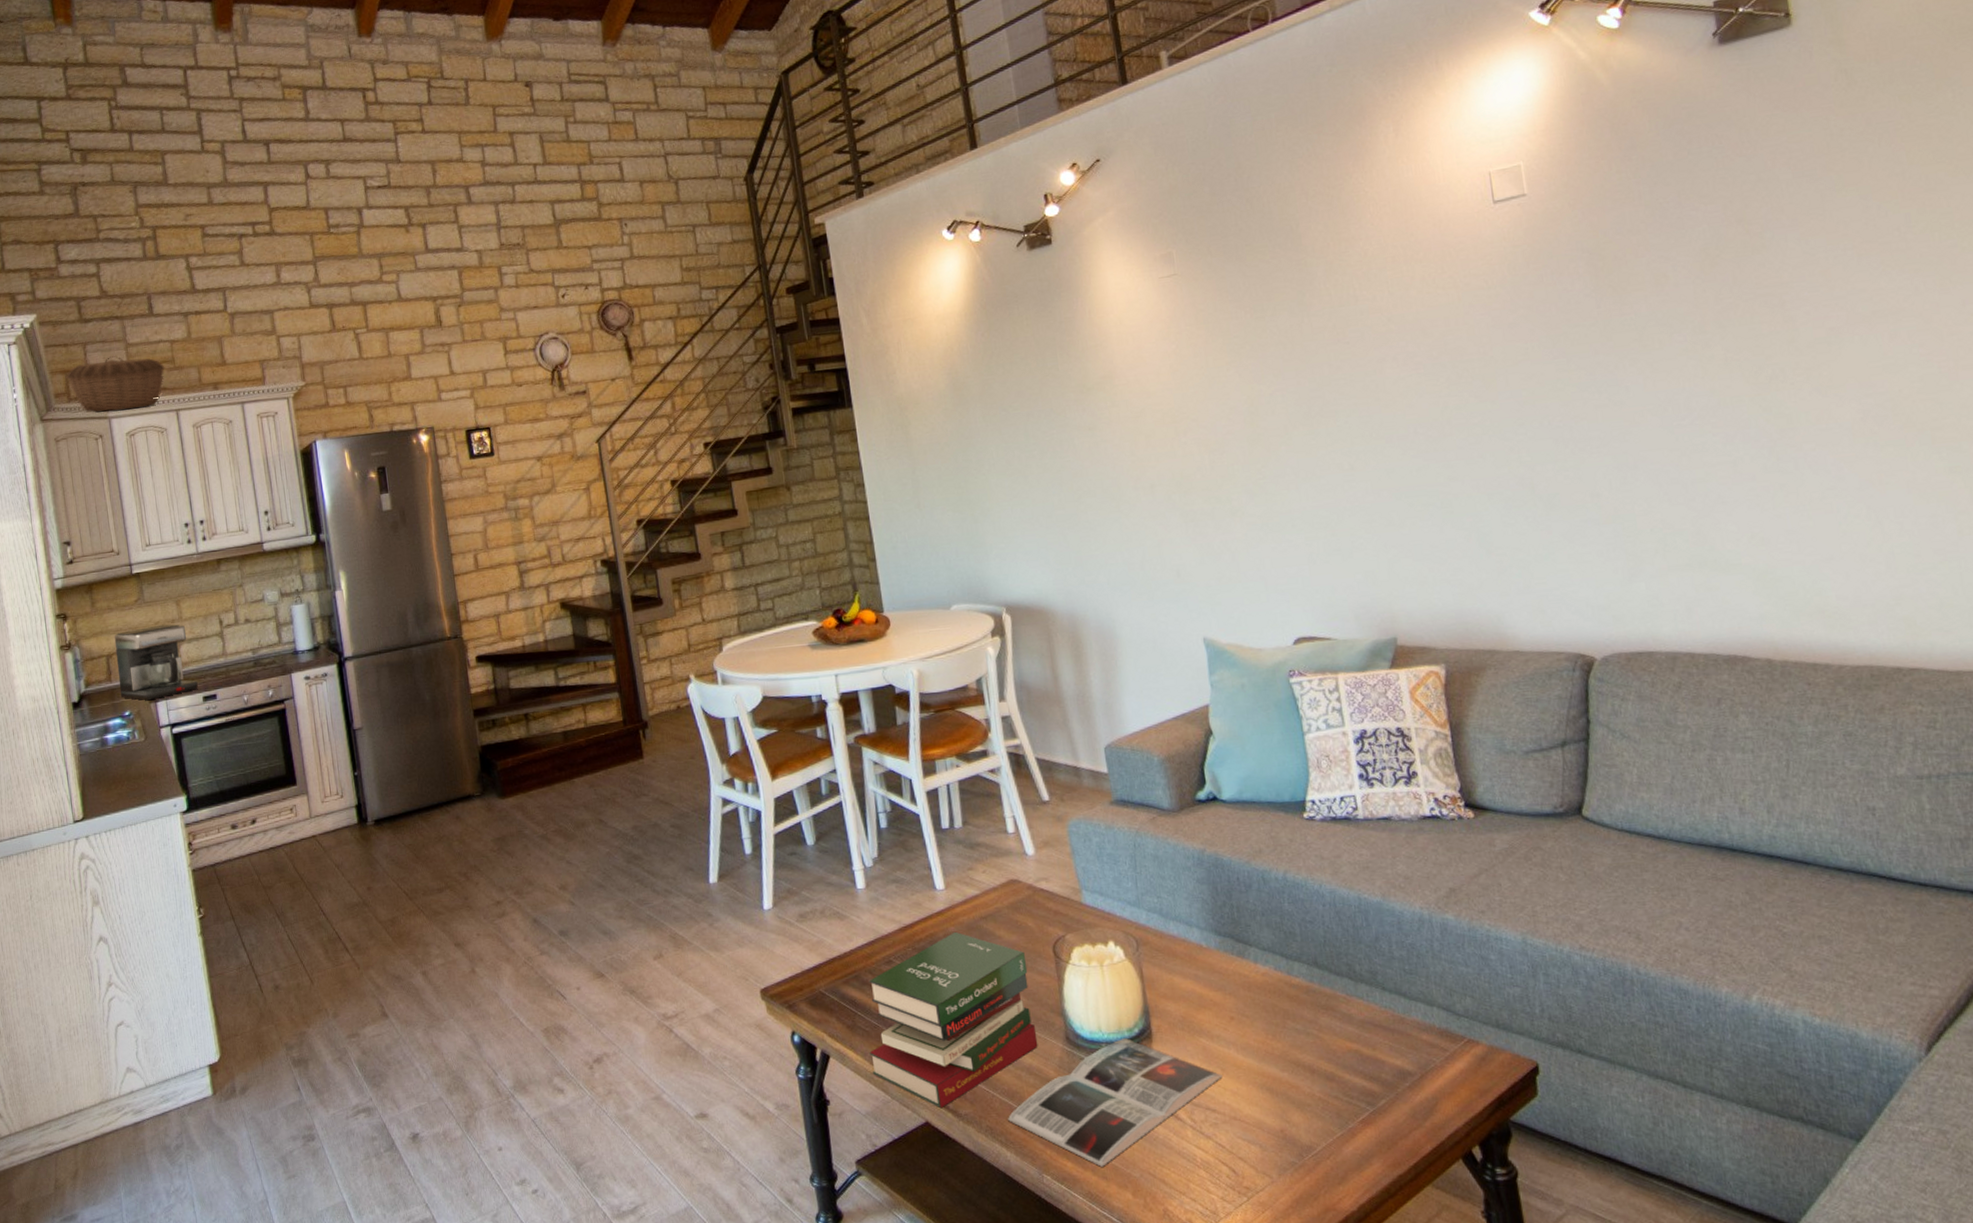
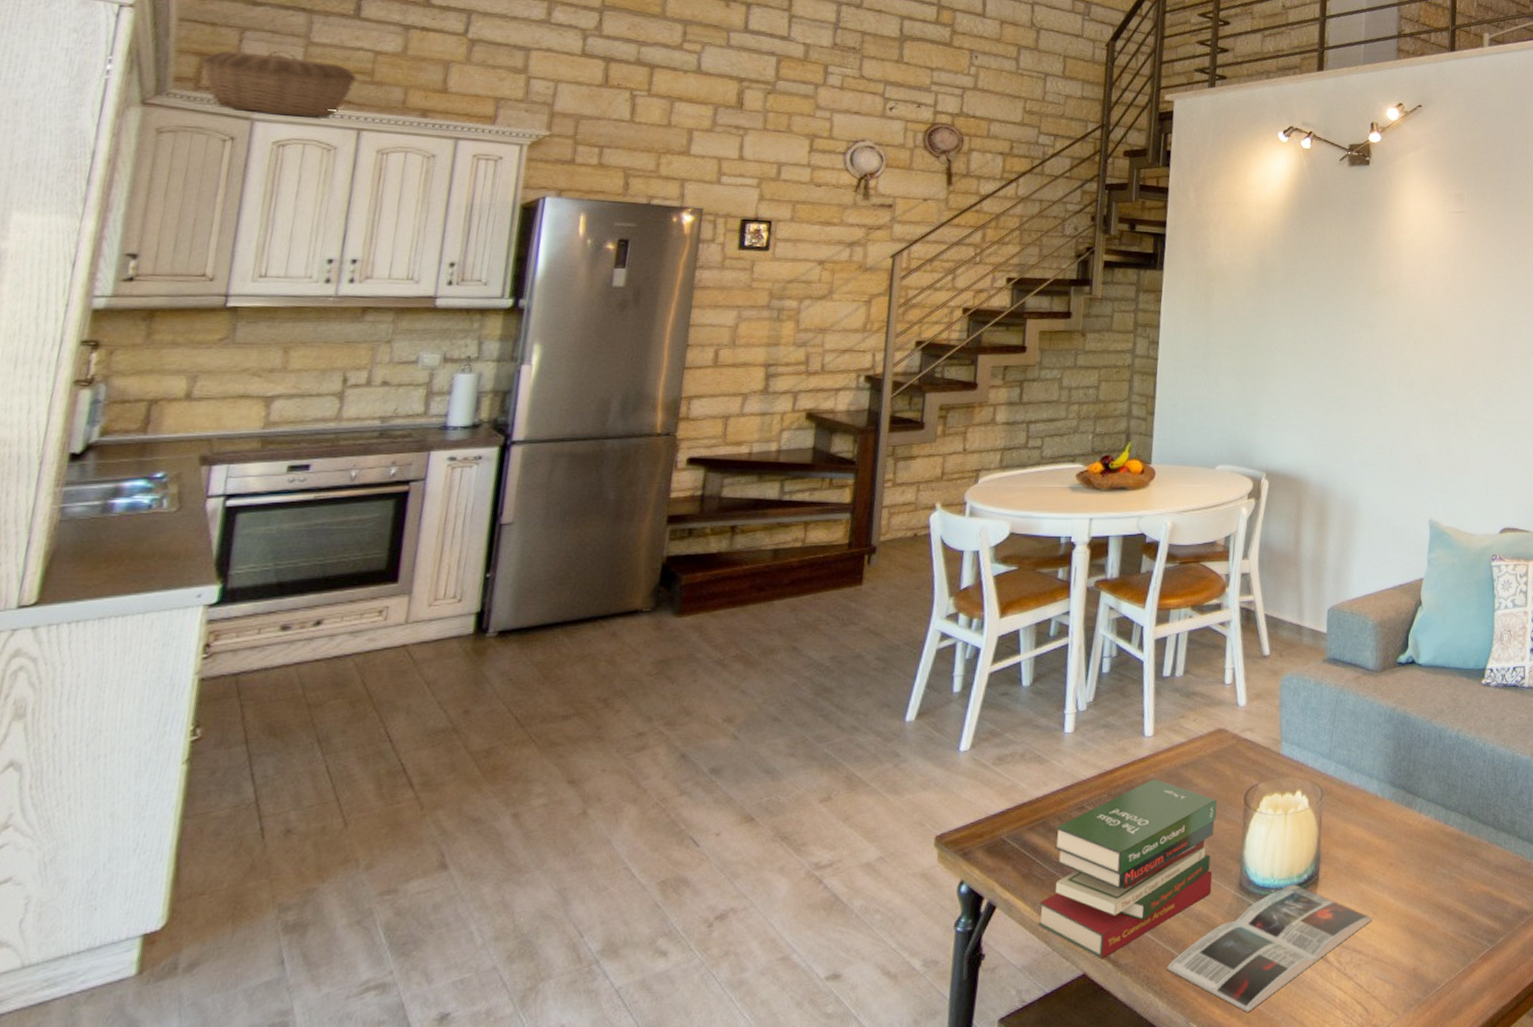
coffee maker: present [114,624,198,701] -> none [155,372,289,463]

